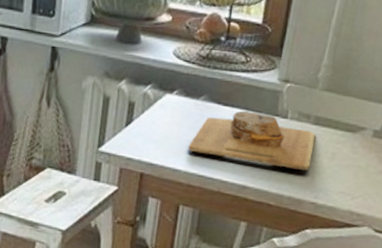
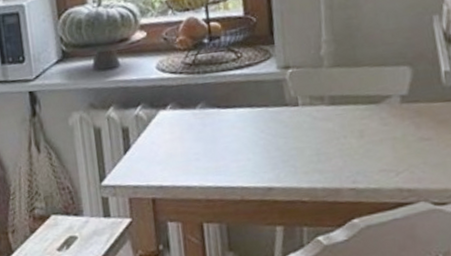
cutting board: present [188,110,316,171] -> none [196,106,339,164]

